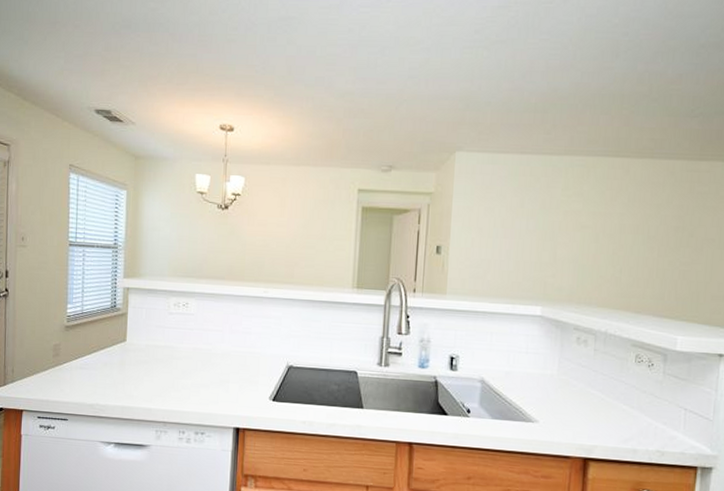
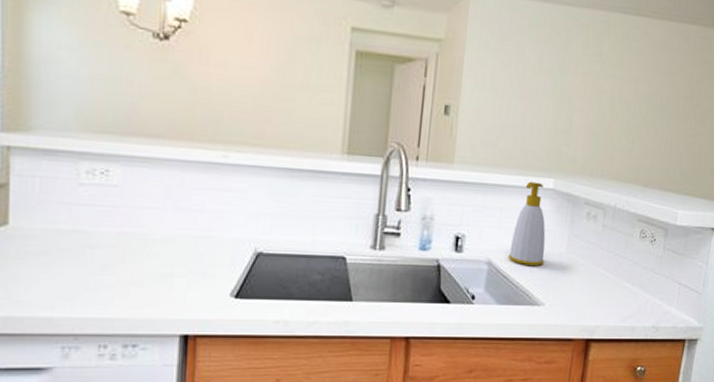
soap bottle: none [501,309,536,386] -> present [509,181,546,267]

